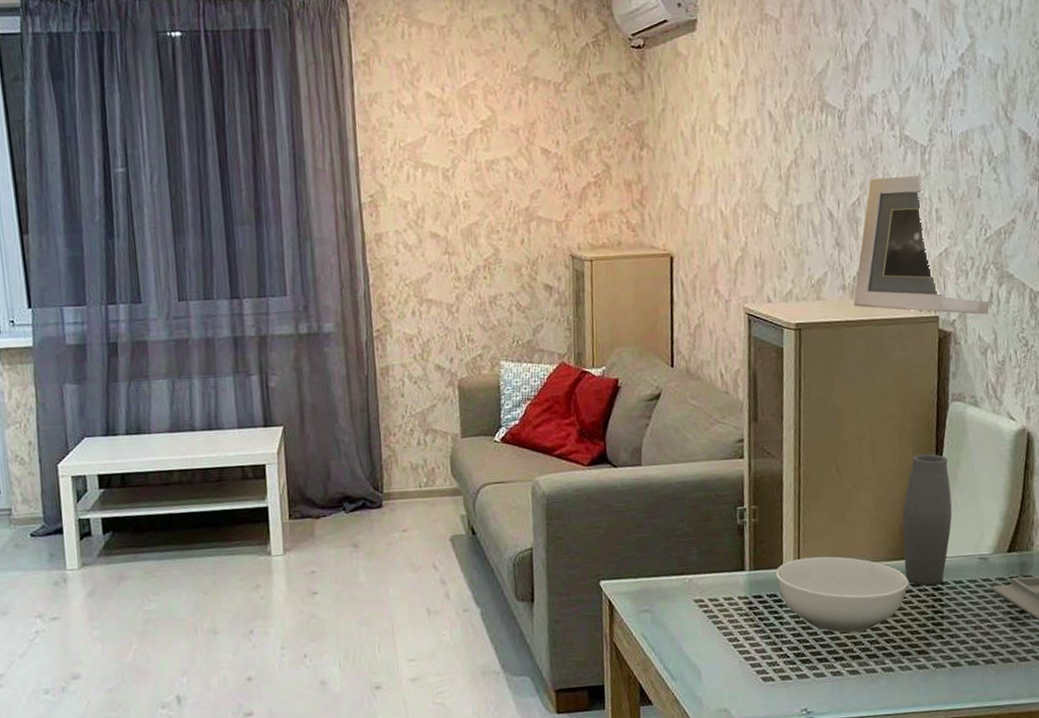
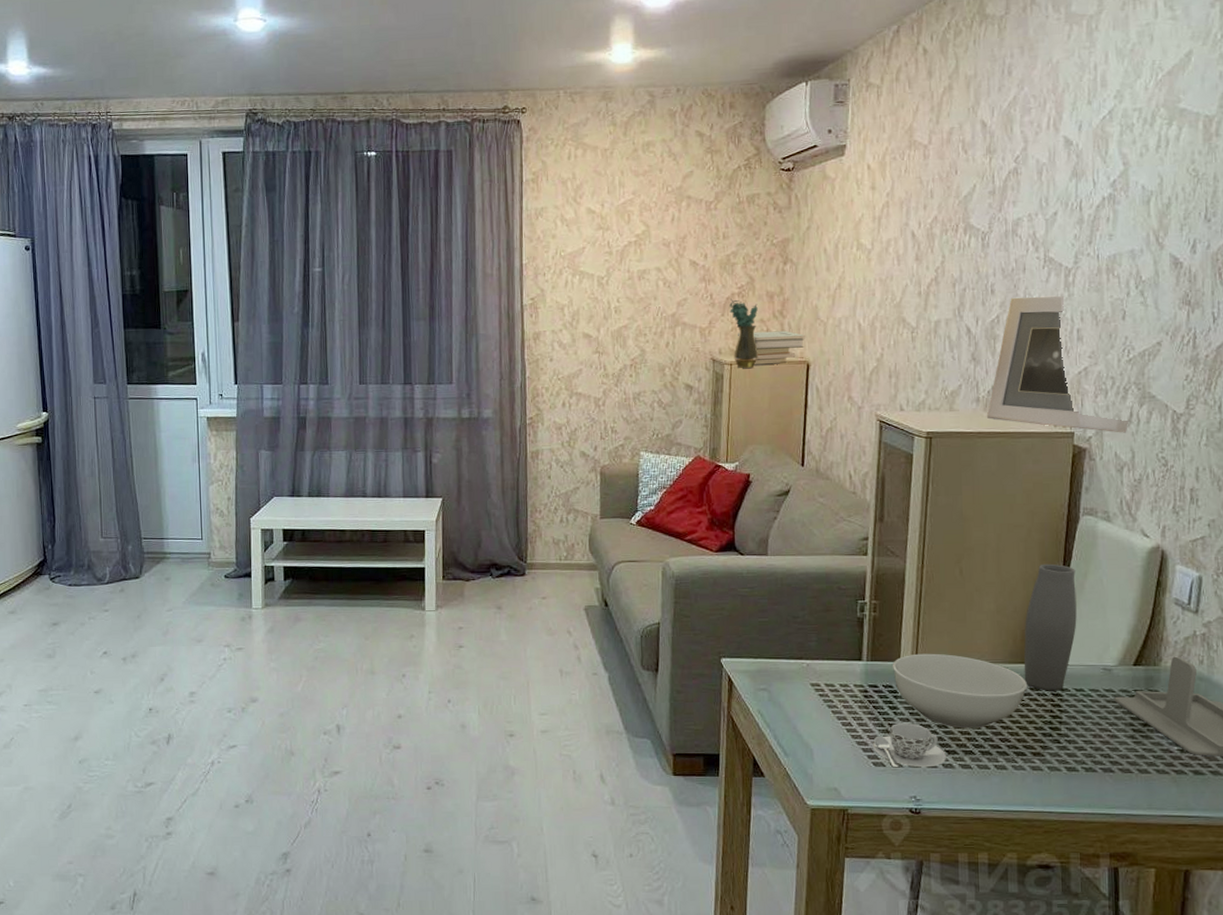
vase: none [586,188,619,264] -> present [729,298,758,368]
books: none [596,221,668,261] -> present [738,330,806,366]
teacup: none [760,632,835,681] -> present [872,722,947,768]

